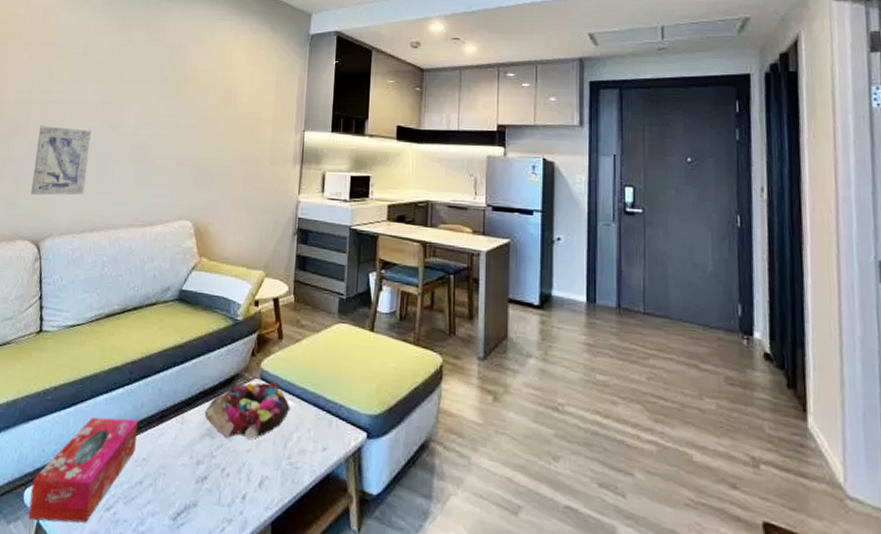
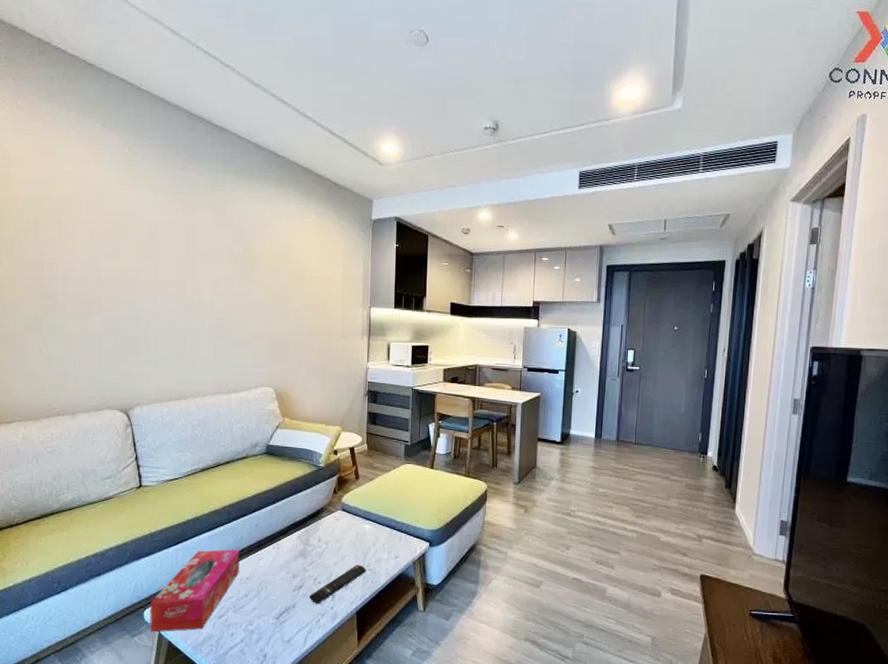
wall art: present [31,126,91,196] -> none [113,304,167,369]
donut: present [204,382,291,439] -> none [297,512,368,556]
remote control: none [214,454,287,506] -> present [309,565,367,604]

